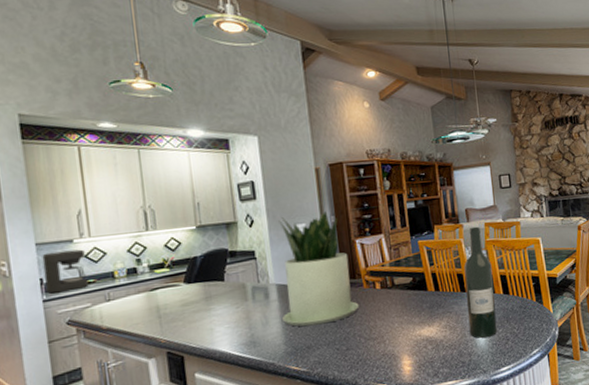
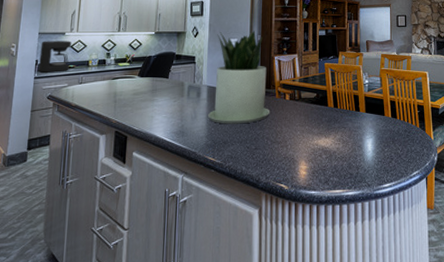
wine bottle: present [463,226,498,338] -> none [359,56,384,154]

